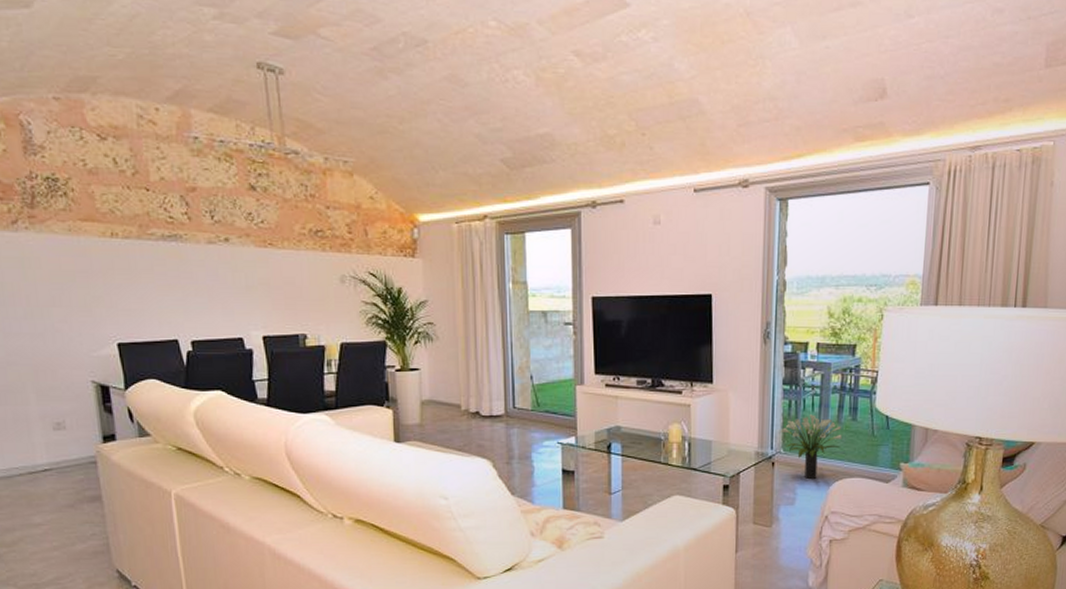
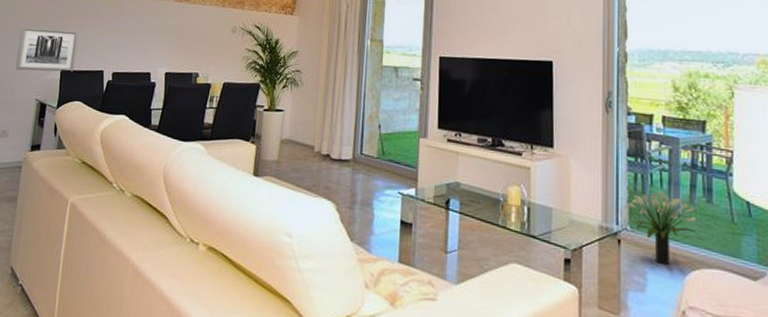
wall art: none [41,290,136,347] -> present [15,26,79,72]

